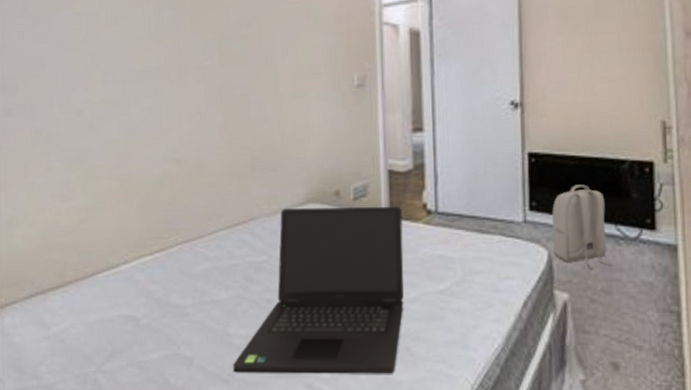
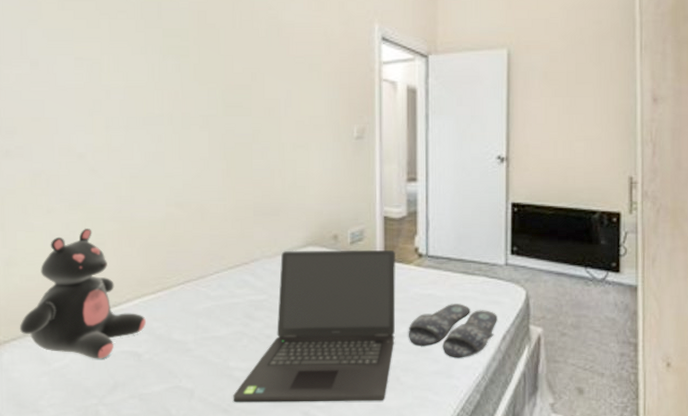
stuffed animal: none [20,186,145,324] -> present [19,227,147,359]
slippers: none [419,266,517,326] -> present [409,304,497,357]
backpack: present [552,184,612,270] -> none [531,232,581,307]

